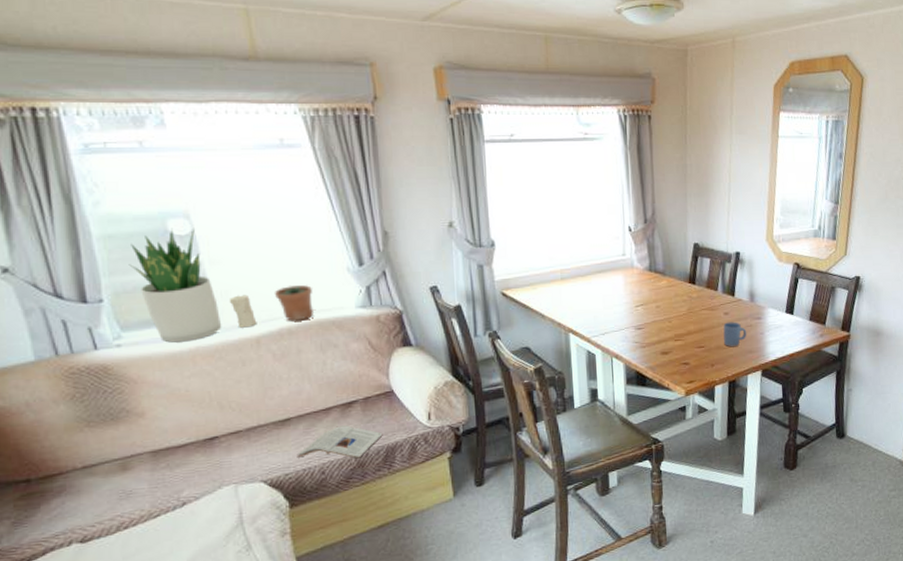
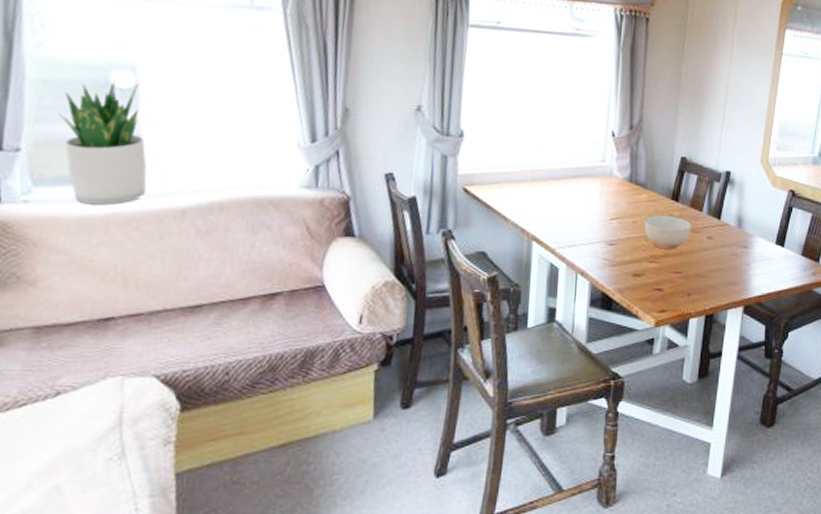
candle: present [229,294,257,328] -> none [159,159,187,197]
planter: present [274,285,313,323] -> none [211,156,255,197]
magazine: present [296,425,383,459] -> none [200,320,305,360]
bowl: none [666,297,710,328] -> present [644,214,693,250]
mug: present [723,322,747,347] -> none [704,247,731,277]

